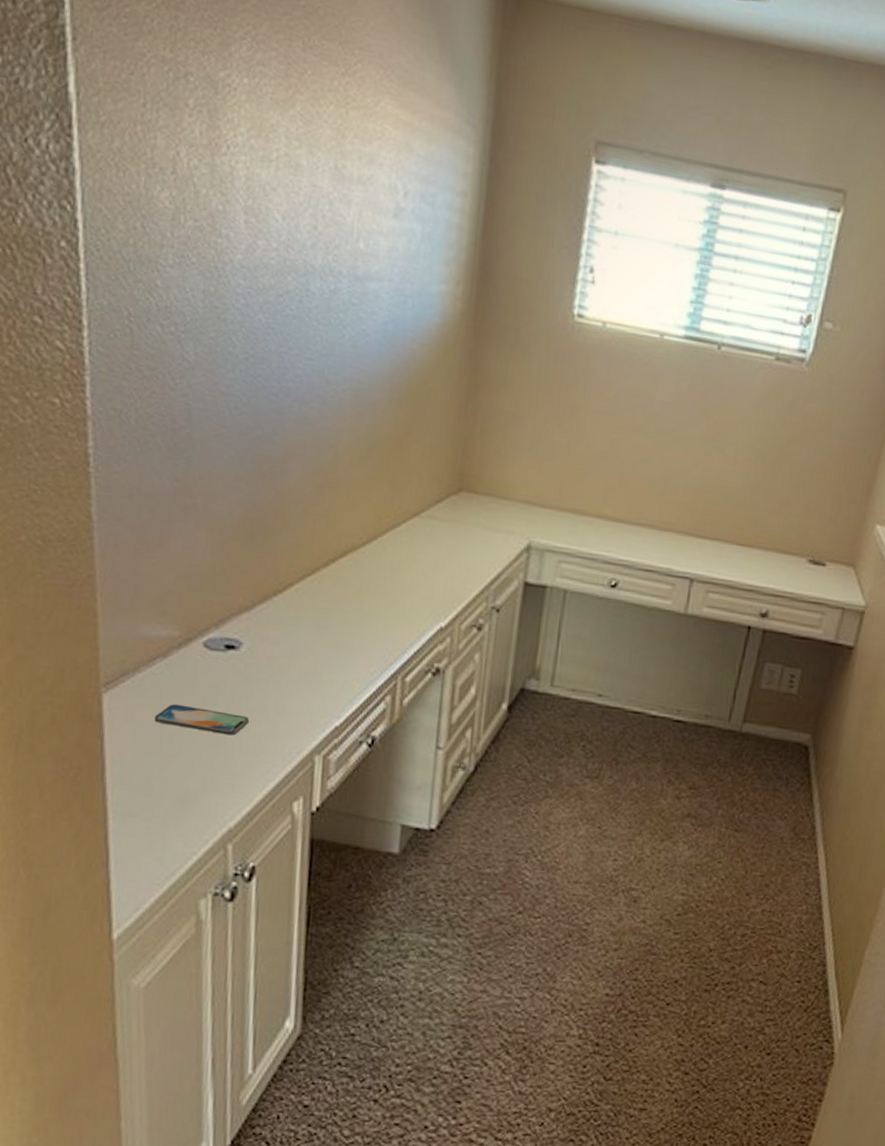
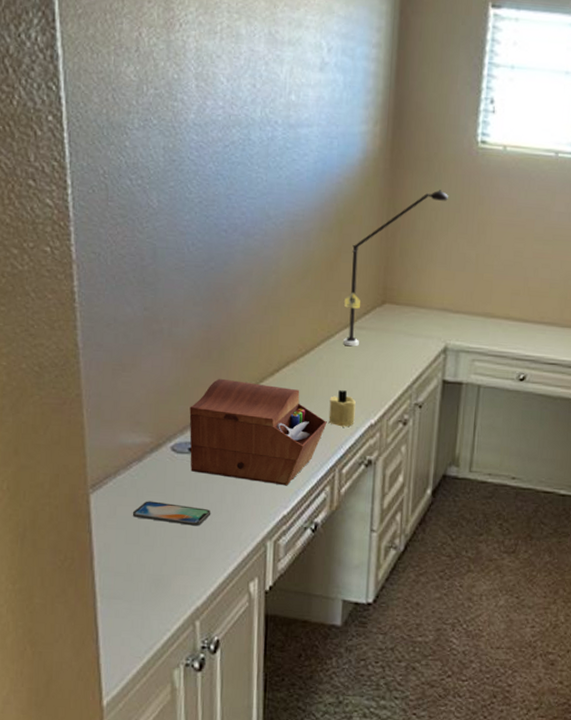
sewing box: none [226,566,390,694] -> present [189,378,327,486]
candle: none [391,587,424,630] -> present [328,390,356,427]
desk lamp: none [411,366,538,539] -> present [343,190,448,347]

